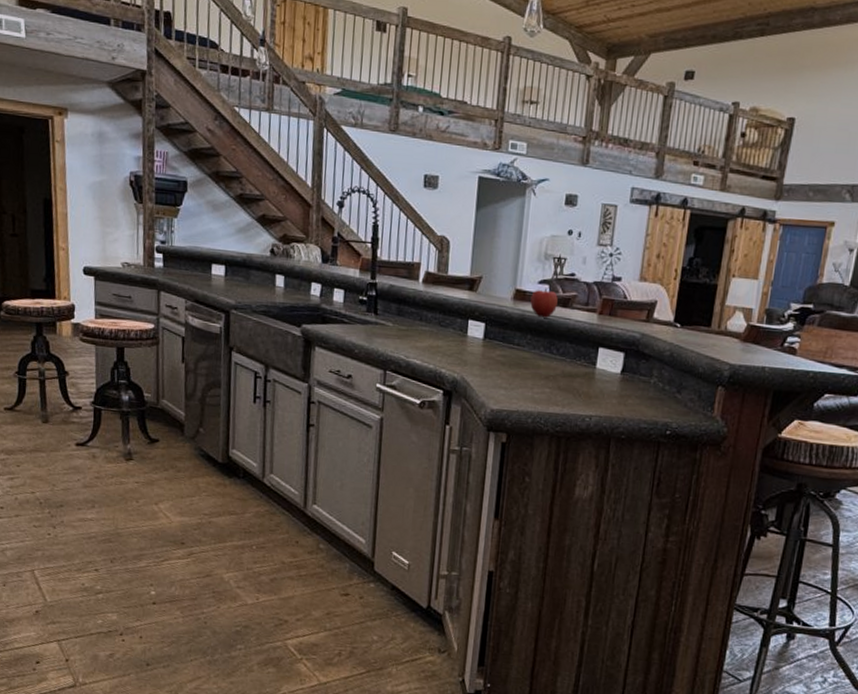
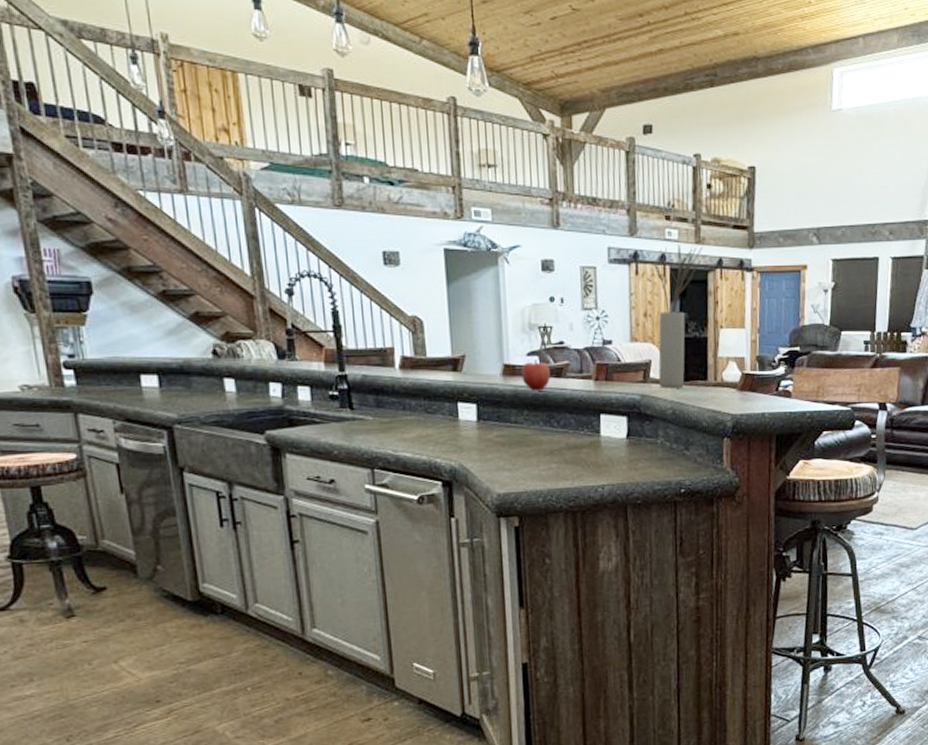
vase: none [660,190,727,333] -> present [654,244,702,389]

